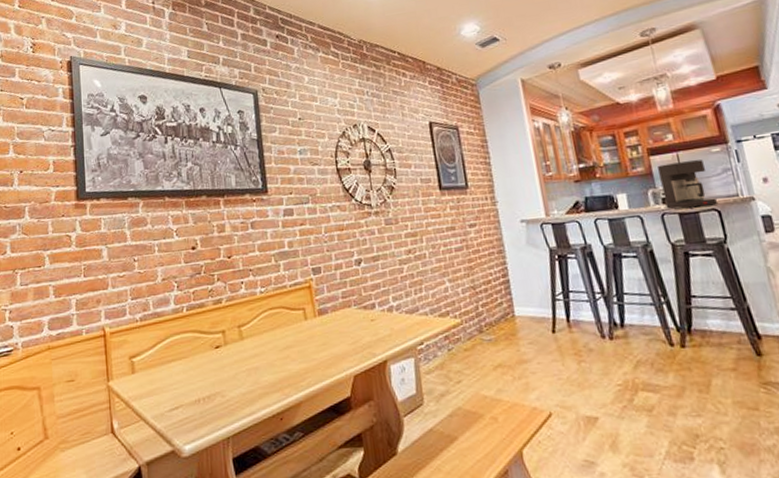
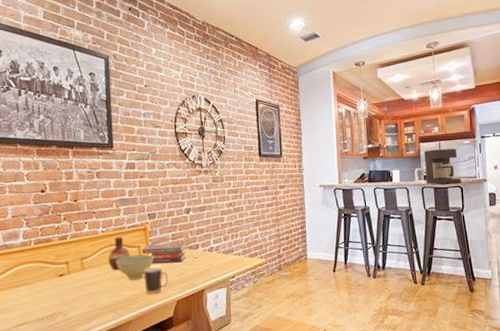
vase: none [269,297,294,339] -> present [108,236,130,270]
bowl: none [278,318,323,351] -> present [115,254,154,280]
books: none [308,302,361,330] -> present [142,243,186,264]
mug: none [311,332,342,368] -> present [143,266,168,294]

